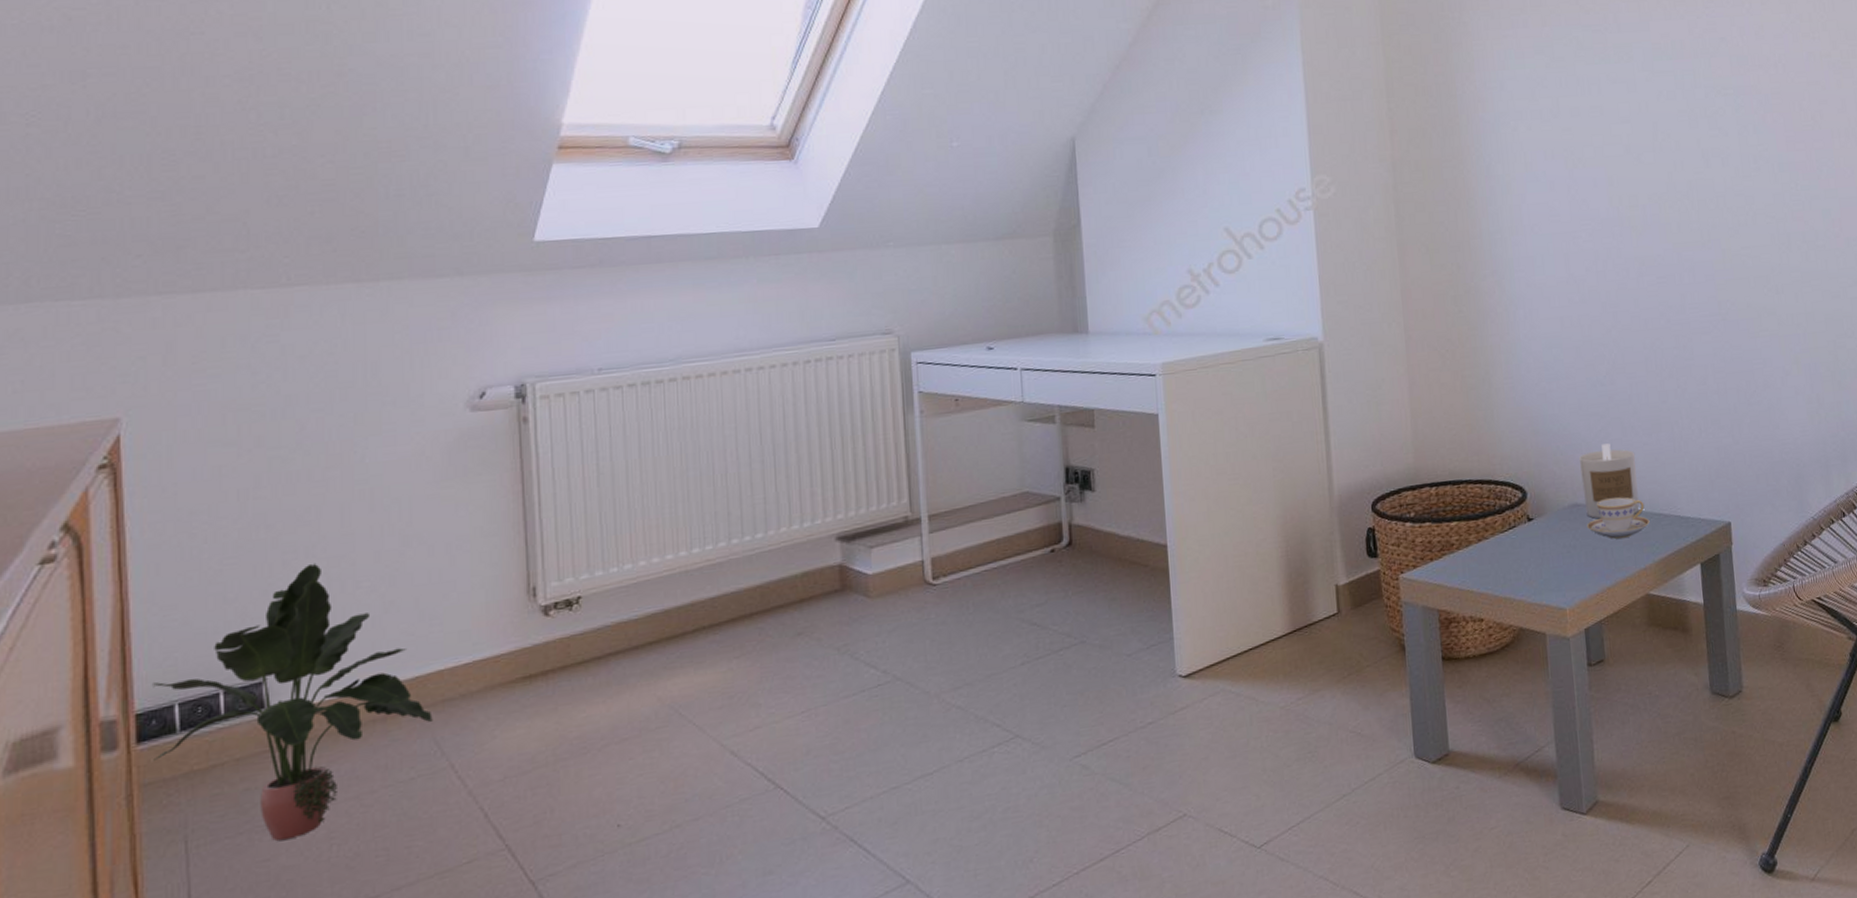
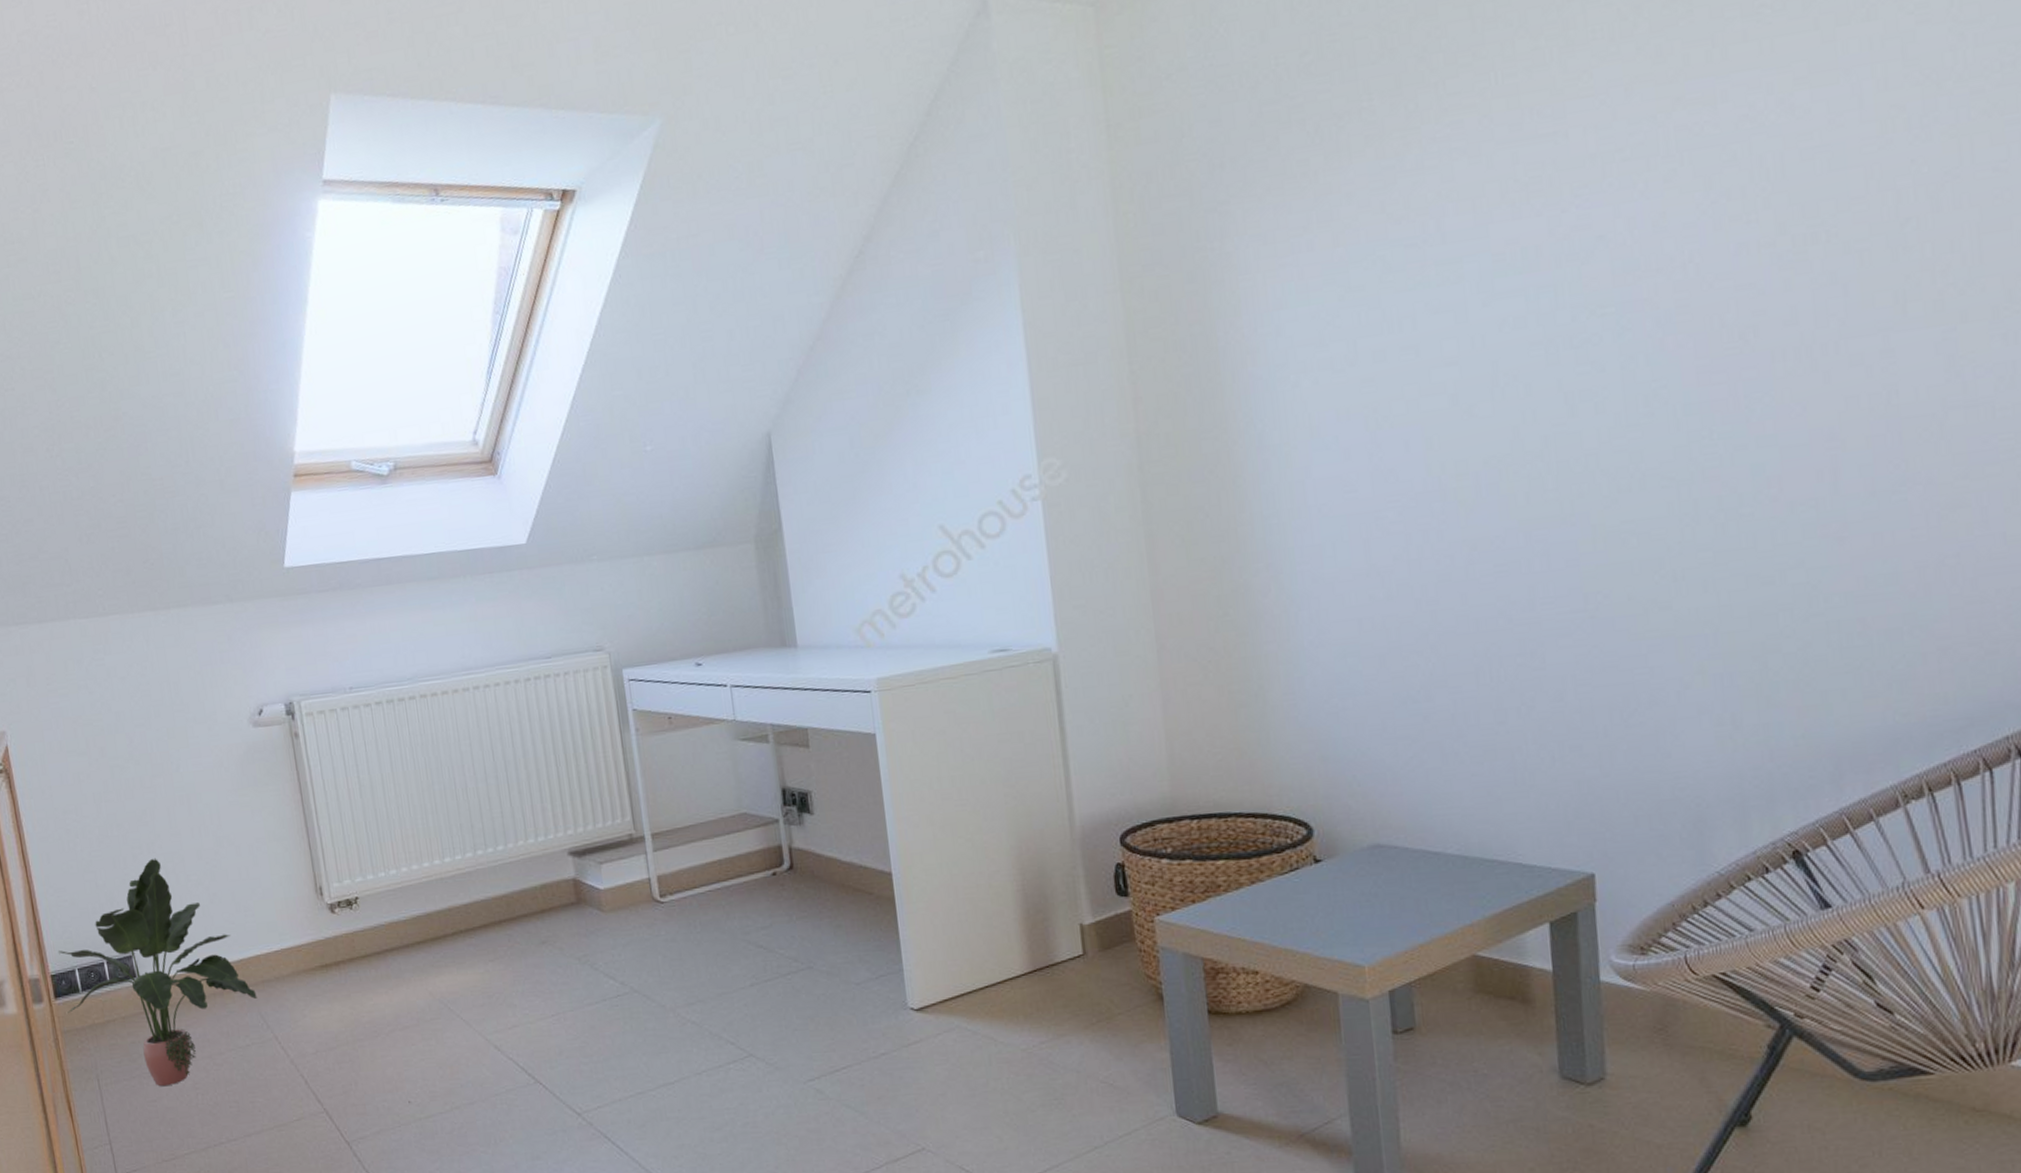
candle: present [1578,443,1640,519] -> none [1382,773,1465,864]
teacup: present [1586,497,1650,539] -> none [1391,838,1479,888]

